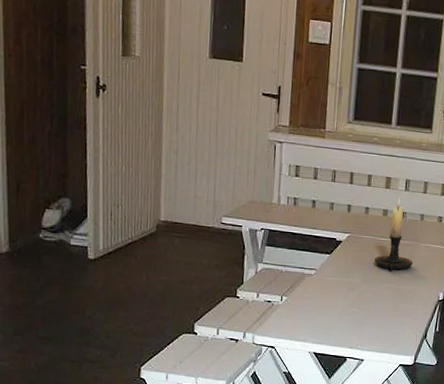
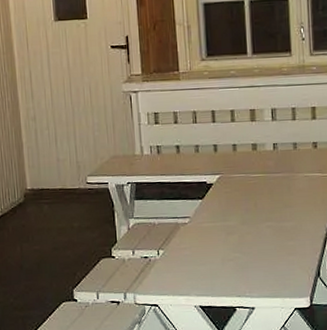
candle holder: present [374,197,413,271] -> none [249,128,292,208]

